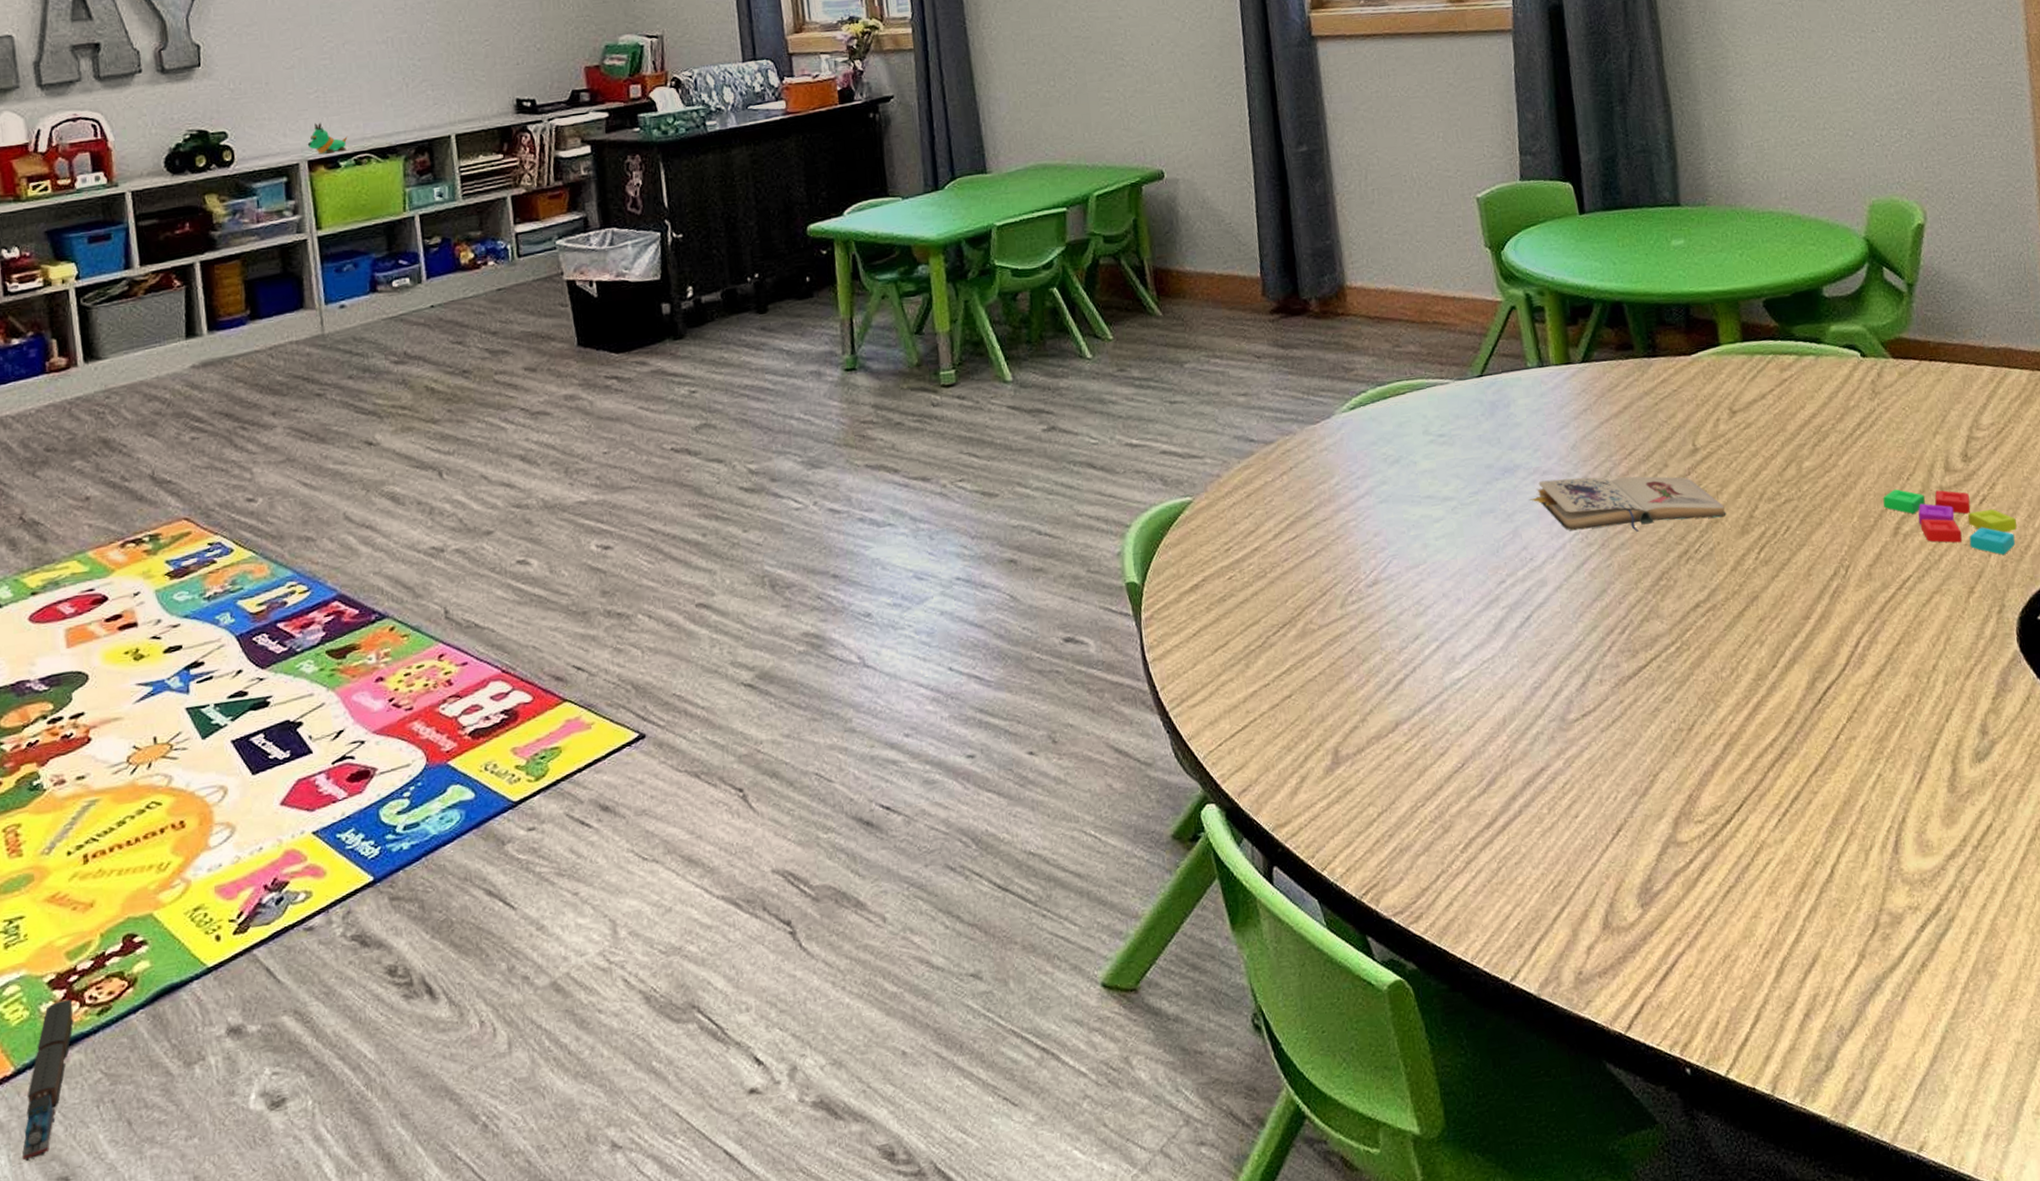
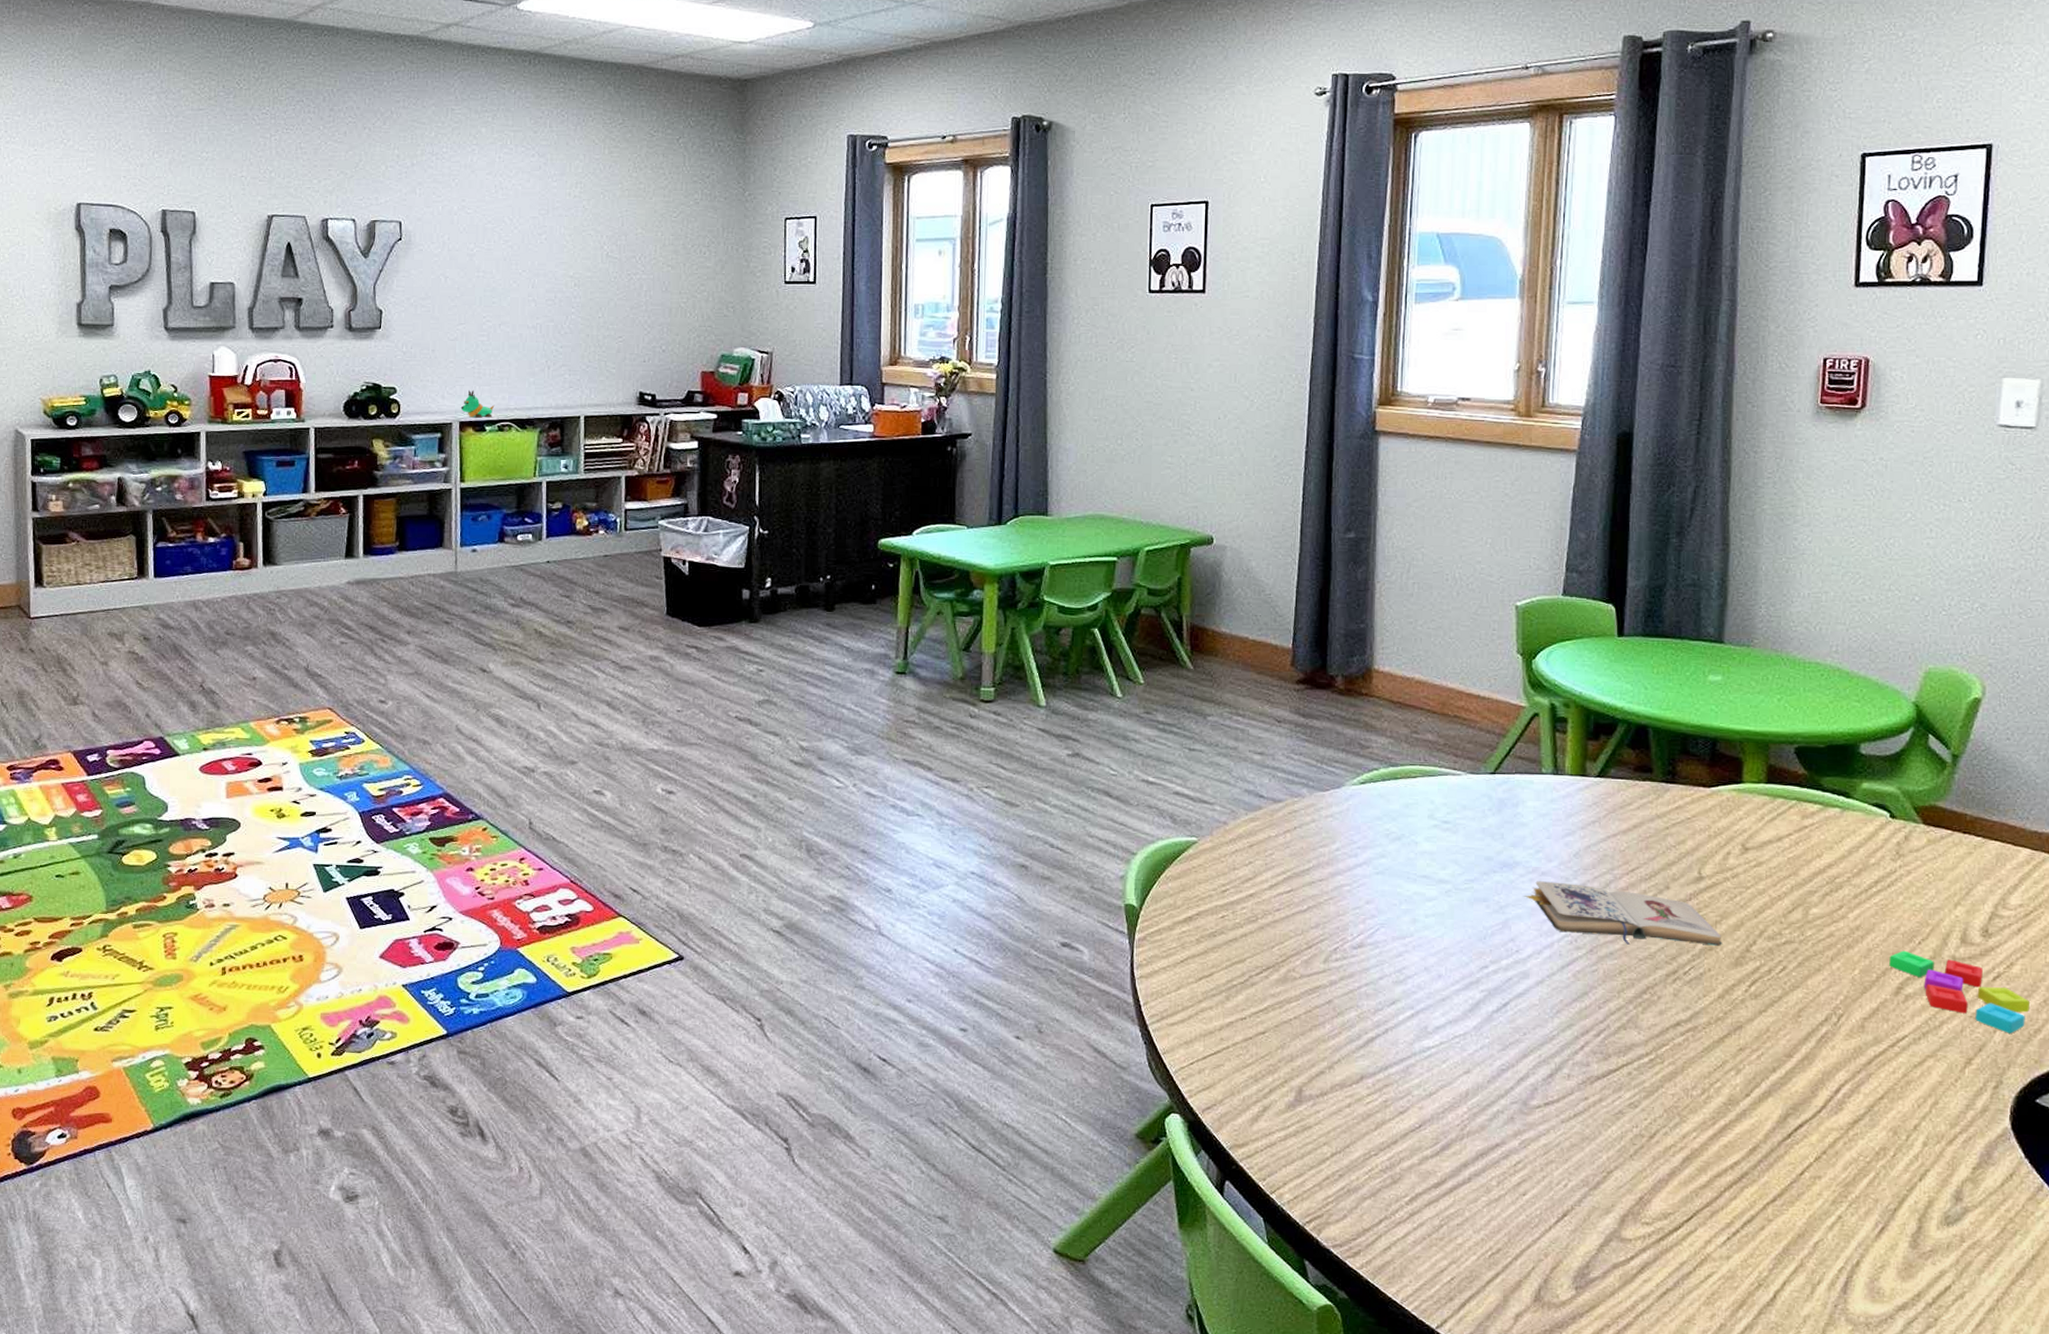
toy train: present [21,998,74,1161] -> none [152,1079,203,1200]

